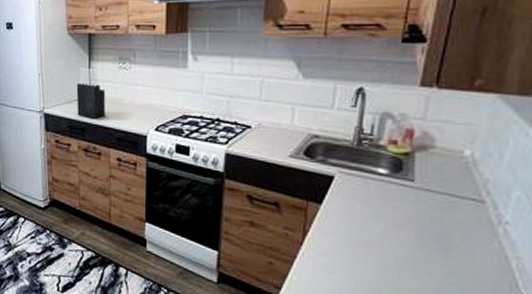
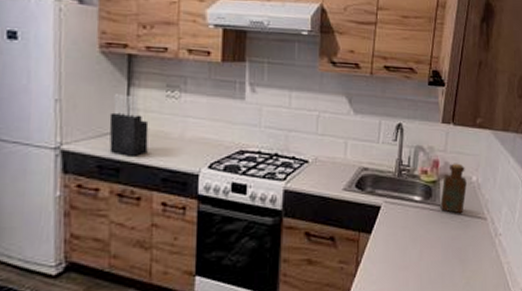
bottle: none [414,133,455,193] -> present [440,163,467,214]

